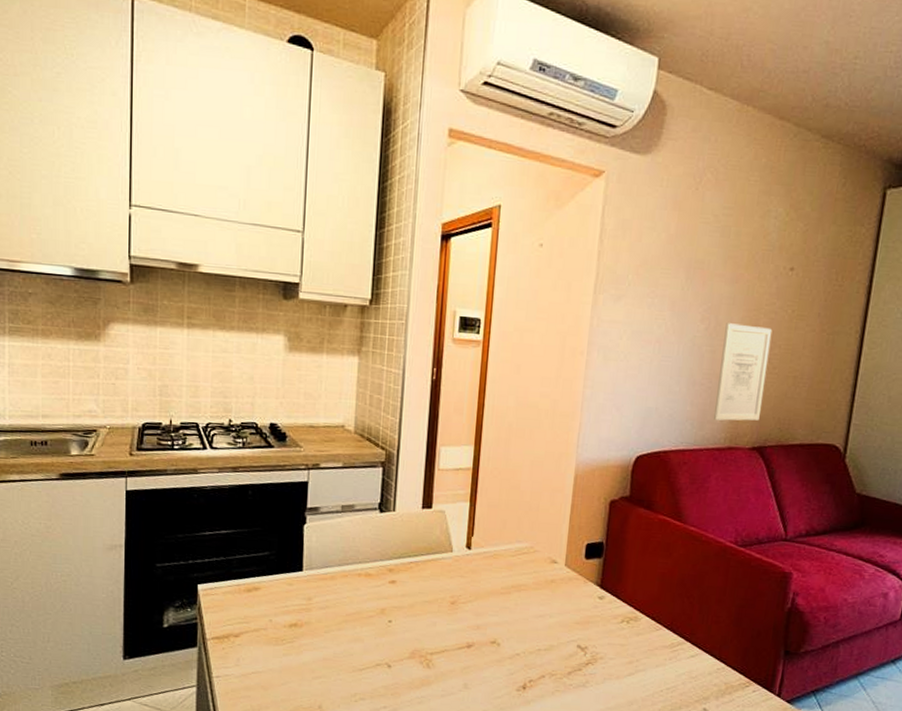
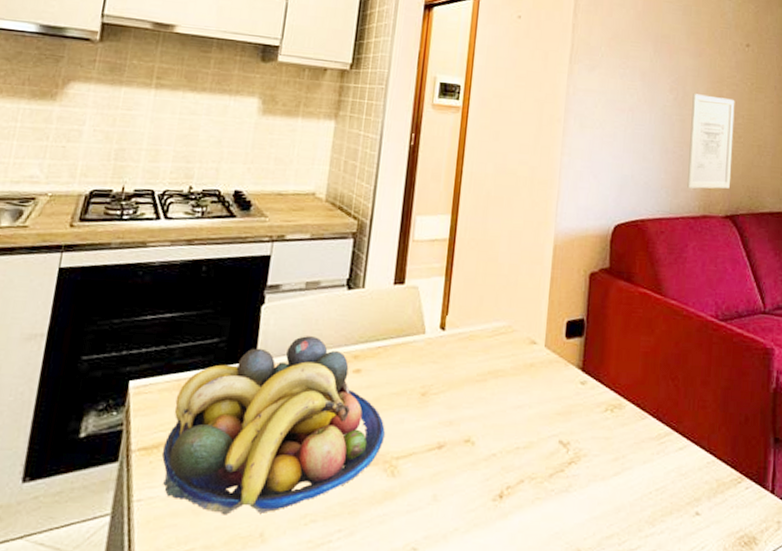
fruit bowl: none [233,551,420,691] -> present [162,336,385,515]

